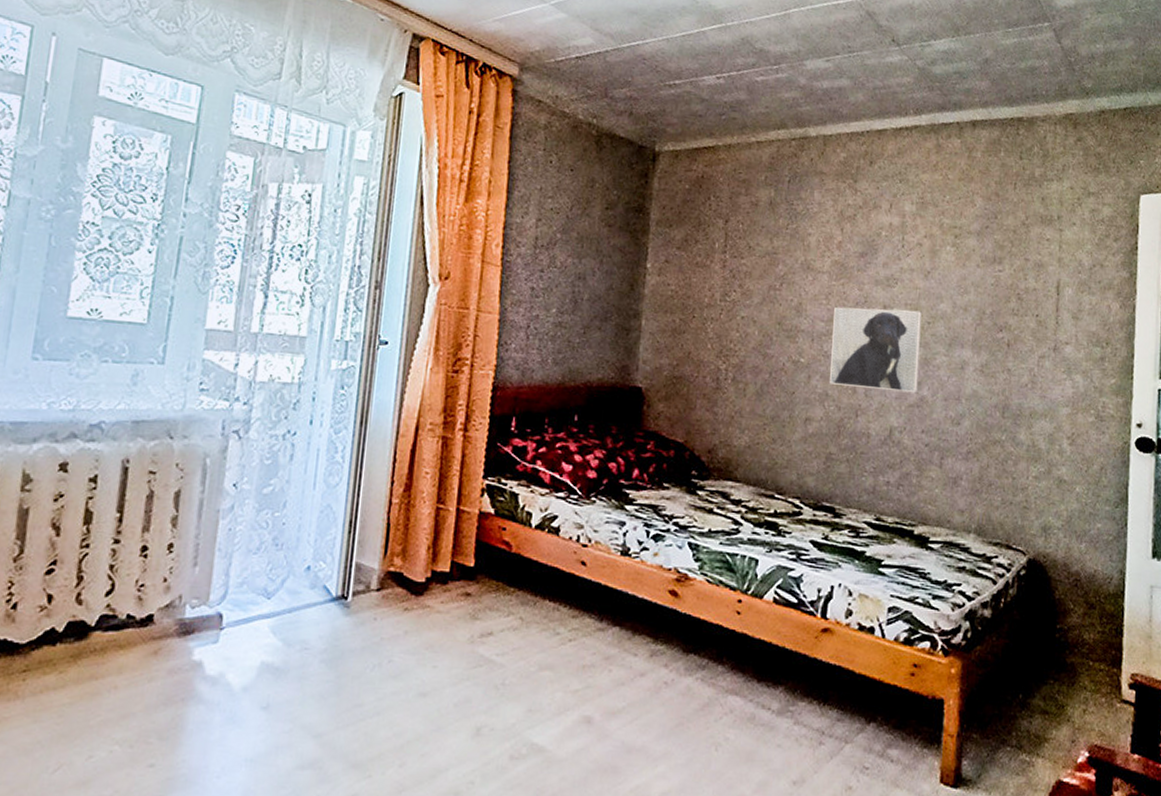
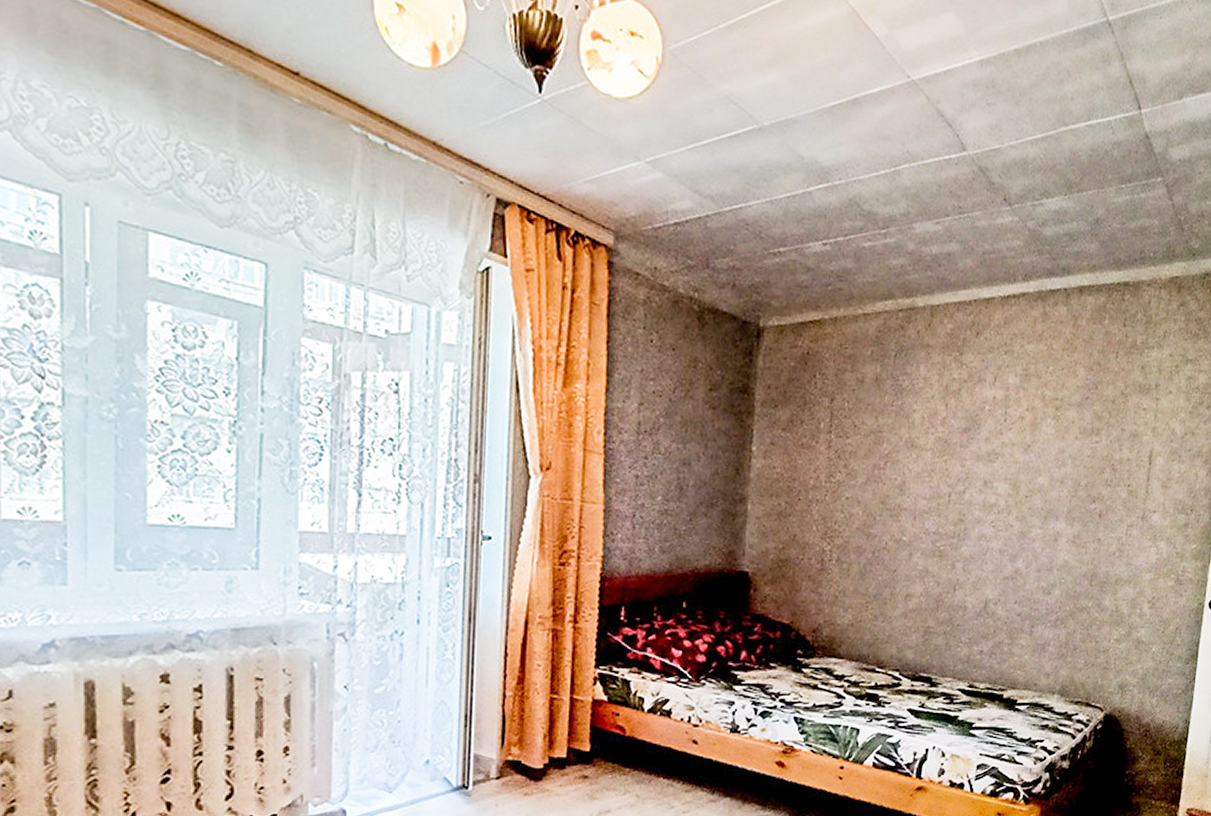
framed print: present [830,307,922,394] -> none [930,484,1020,566]

